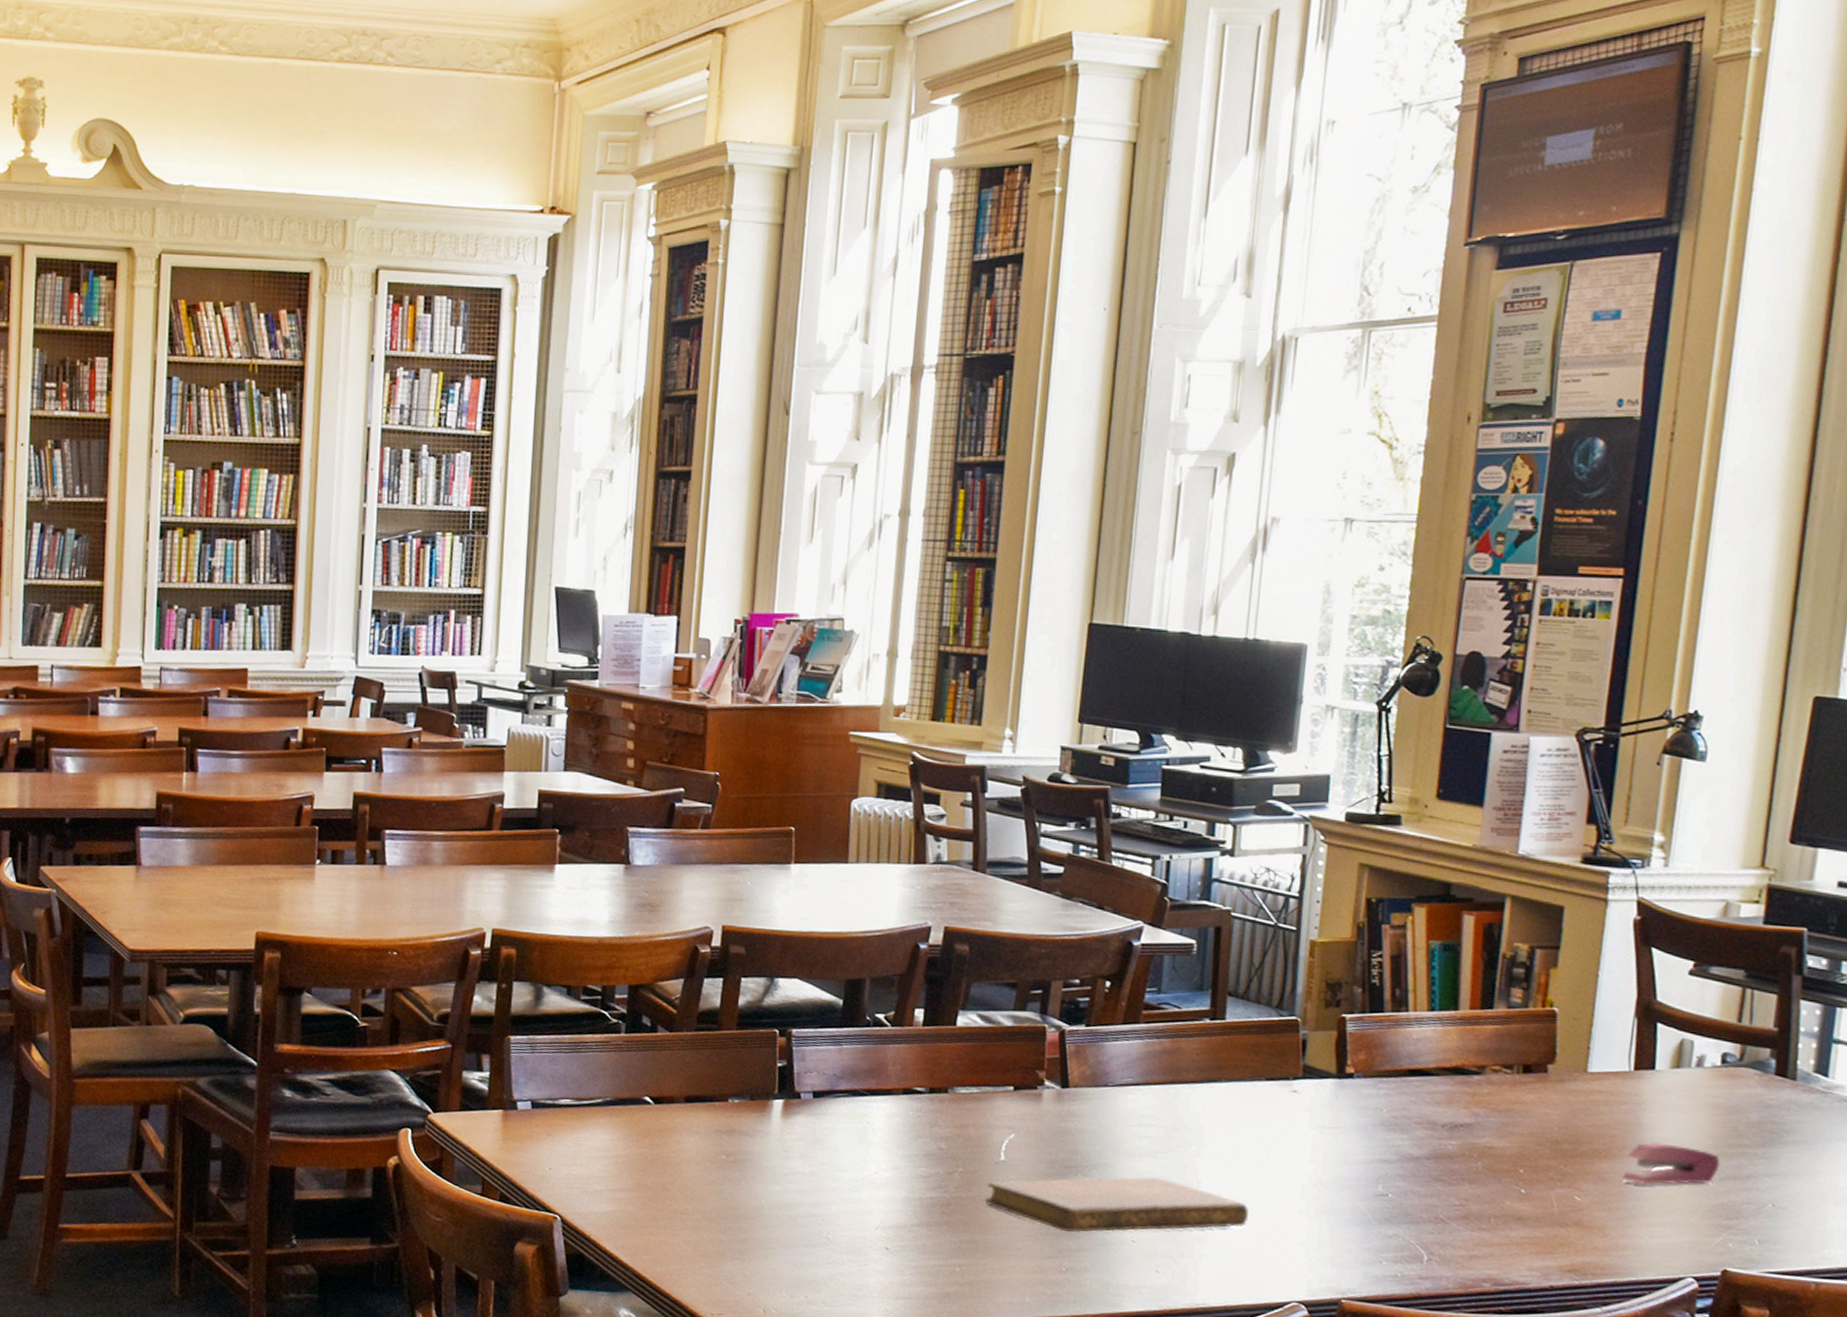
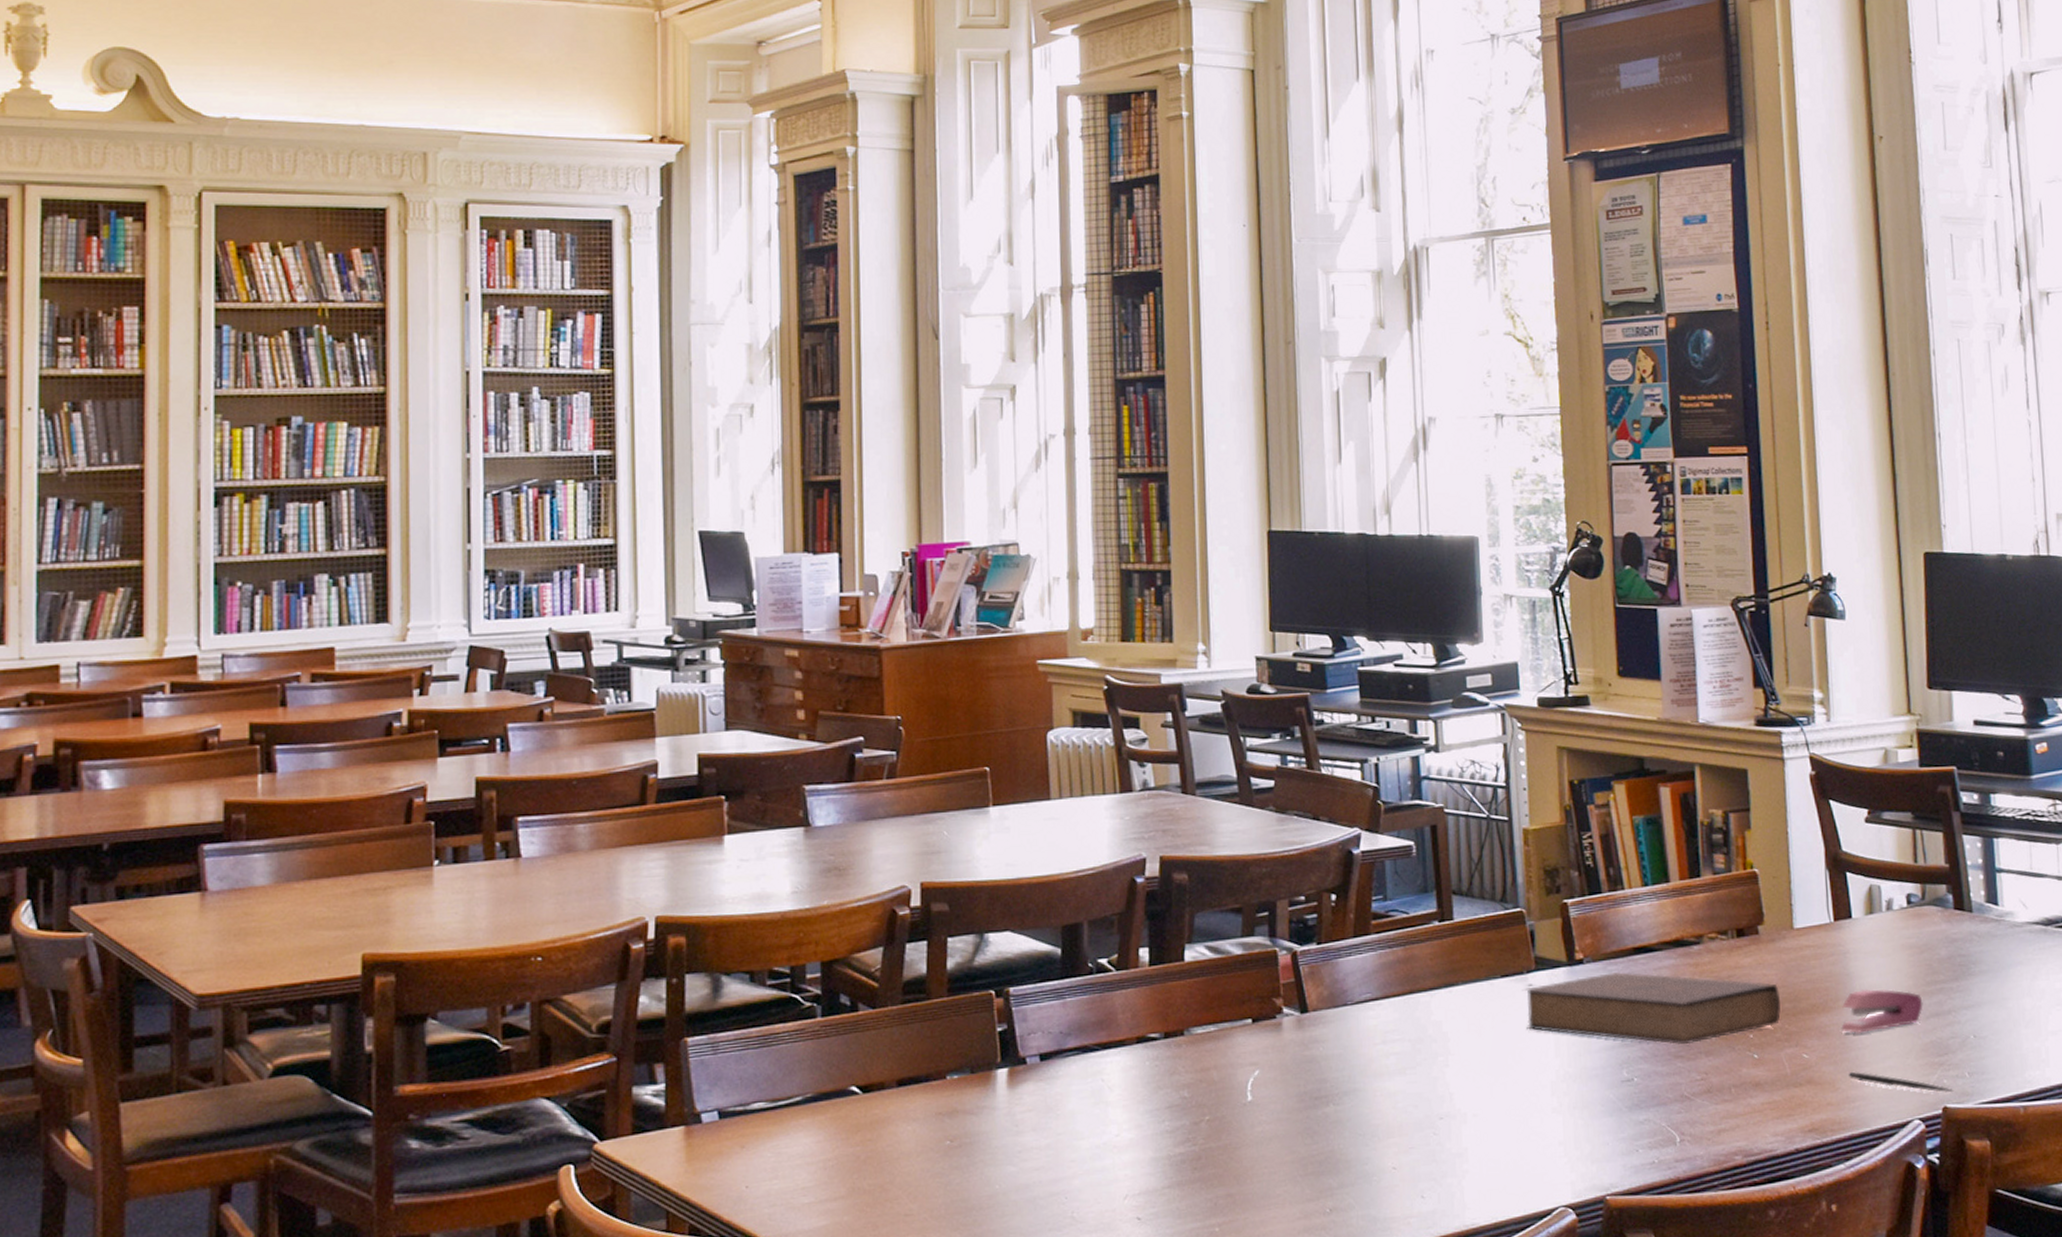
notebook: present [984,1177,1249,1233] -> none [1236,1095,1504,1169]
book: none [1285,1090,1560,1170] -> present [1522,972,1781,1045]
pen: none [1622,1220,1739,1256] -> present [1849,1071,1954,1092]

